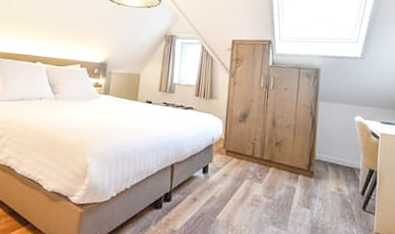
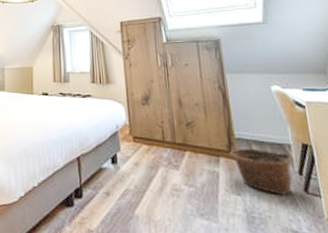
basket: none [307,169,358,212] -> present [229,148,292,196]

